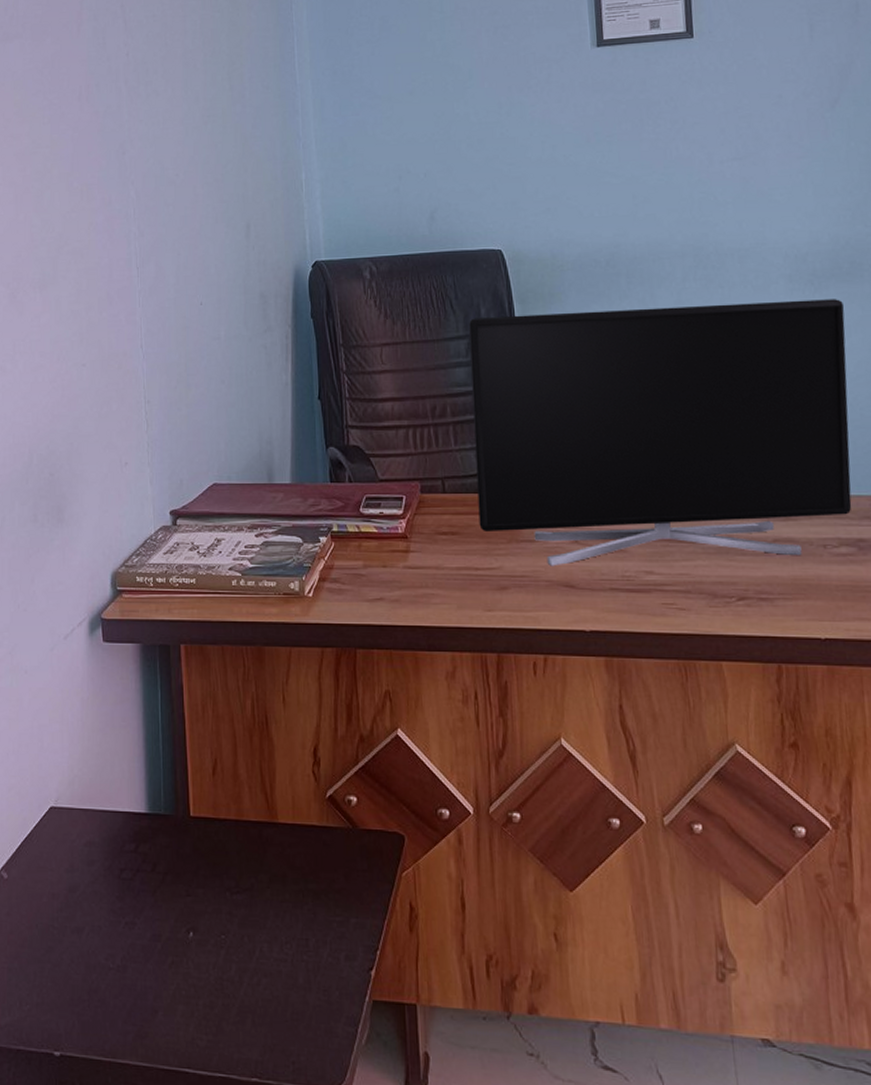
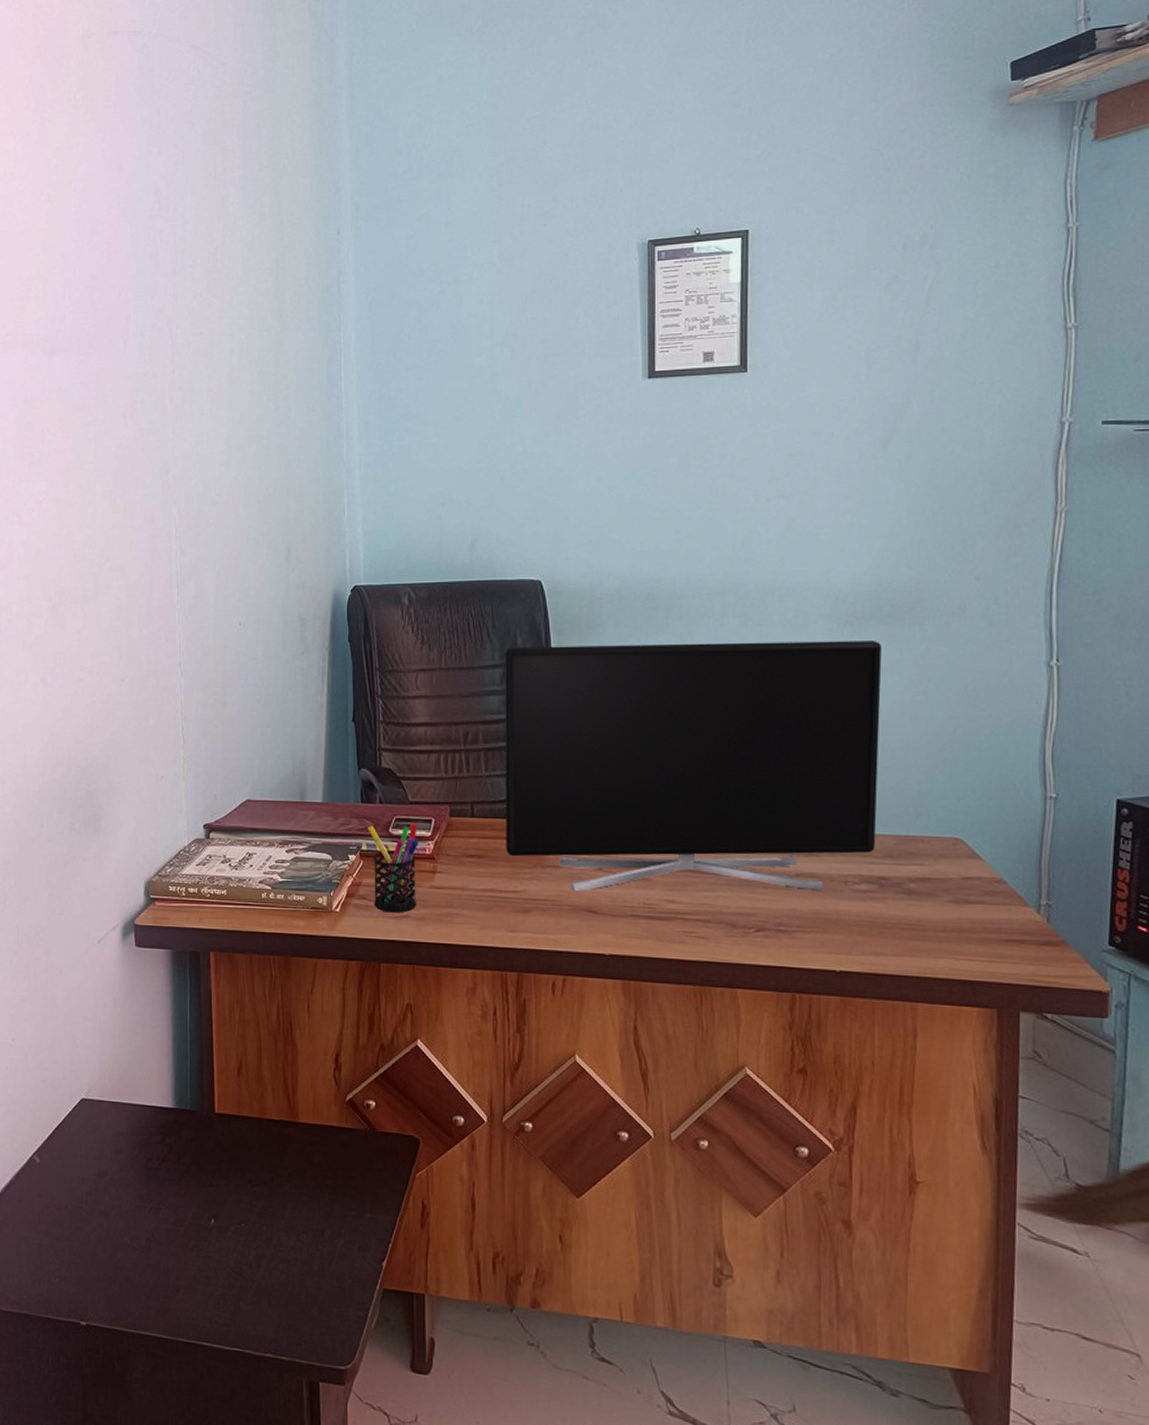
pen holder: none [338,501,392,596] -> present [368,823,419,913]

